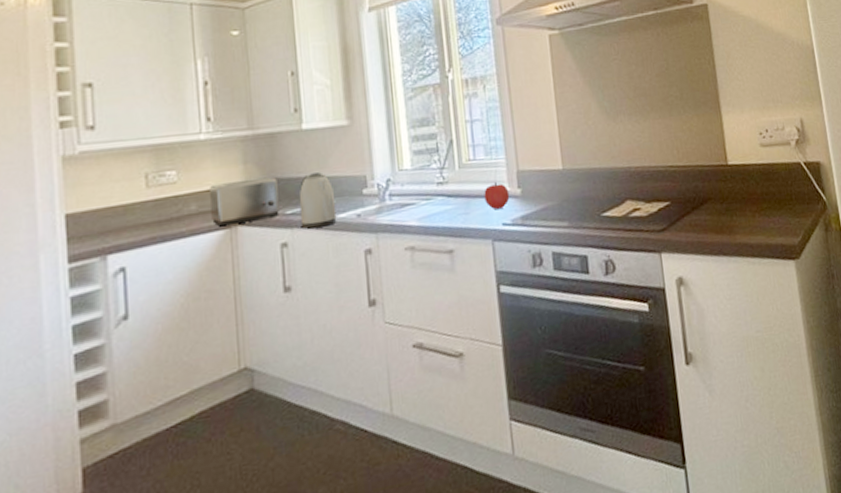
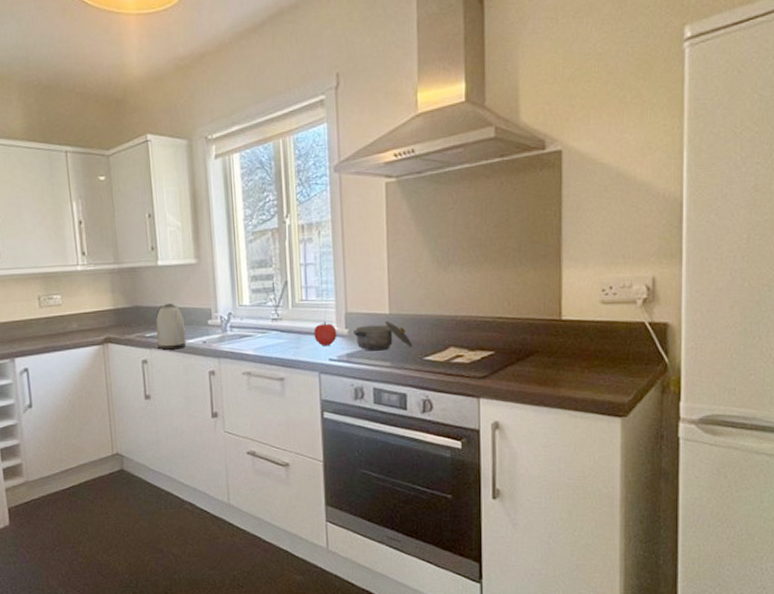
toaster: present [210,177,279,227] -> none [86,305,141,343]
cooking pot: none [527,176,589,211] -> present [354,320,413,351]

